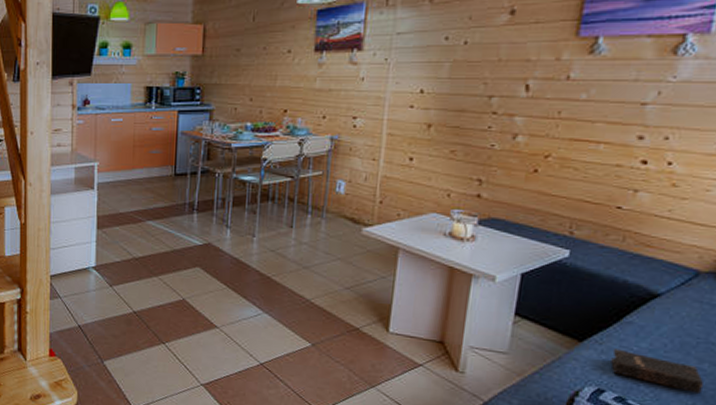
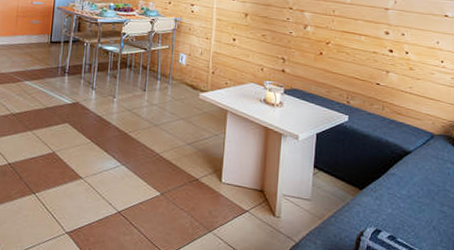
hardback book: present [611,348,704,394] -> none [383,195,445,232]

